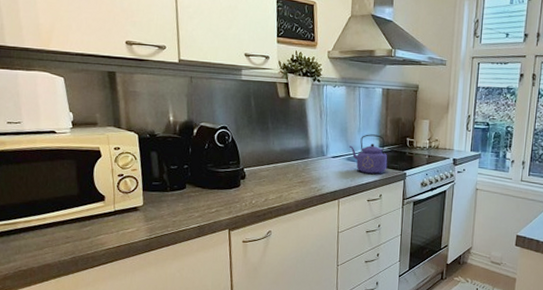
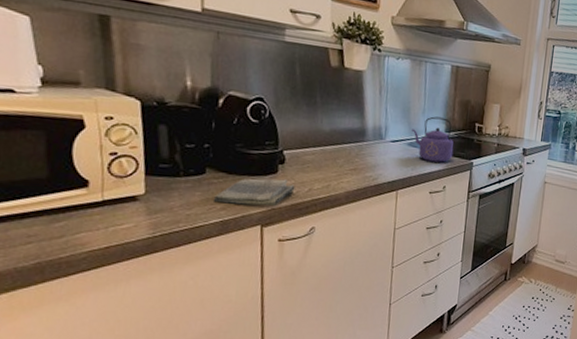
dish towel: none [192,191,254,214] -> present [213,178,295,207]

